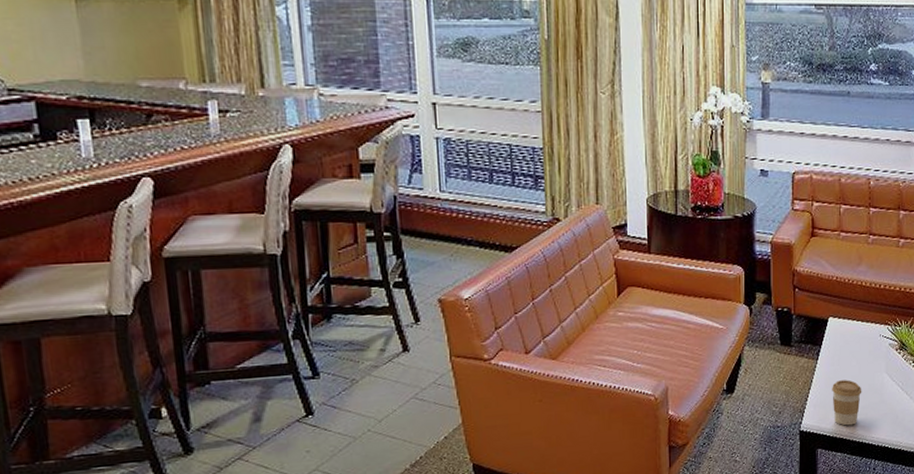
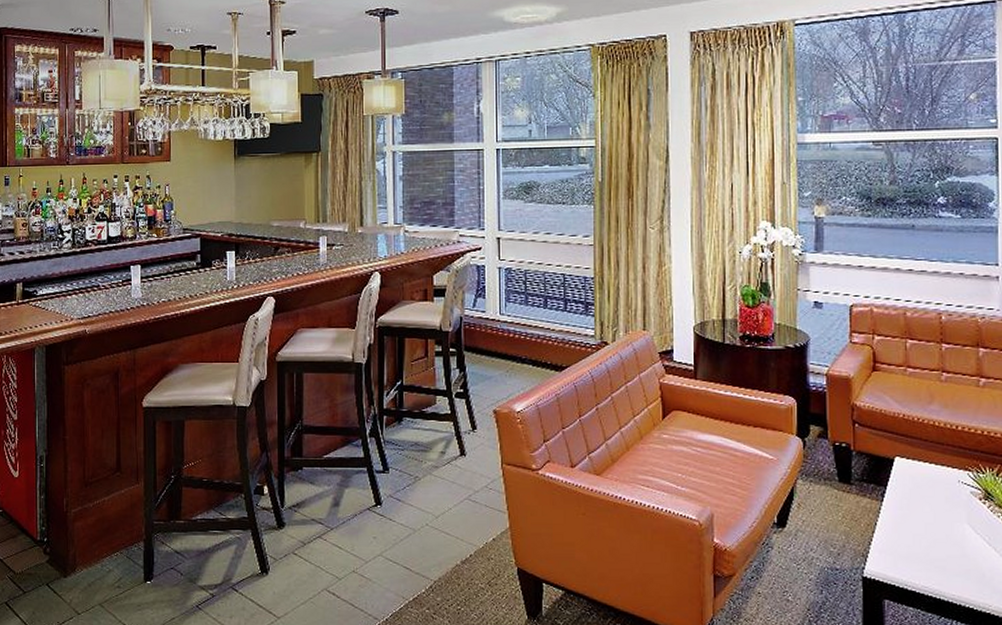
coffee cup: present [832,380,862,426] -> none [900,526,938,578]

